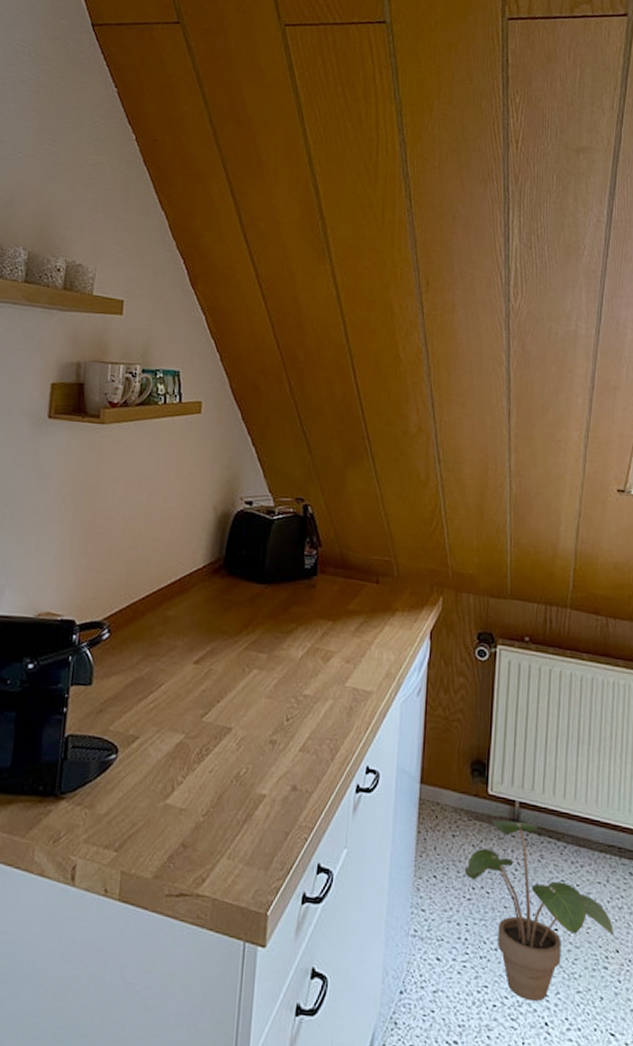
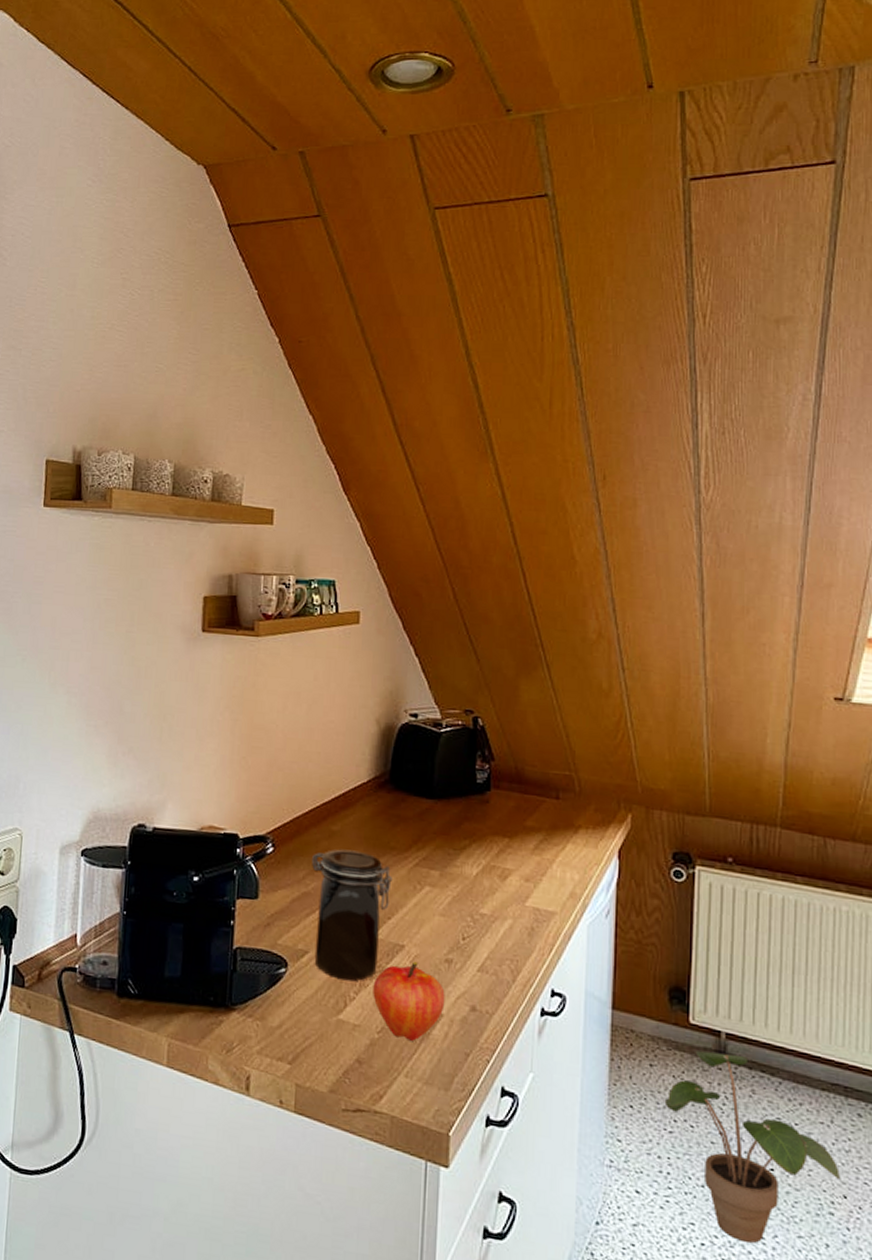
jar: none [144,634,224,765] -> present [312,849,393,981]
fruit: none [199,743,269,823] -> present [373,961,445,1041]

